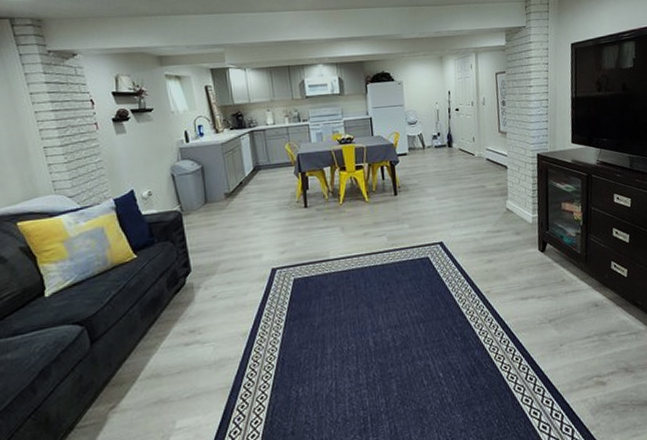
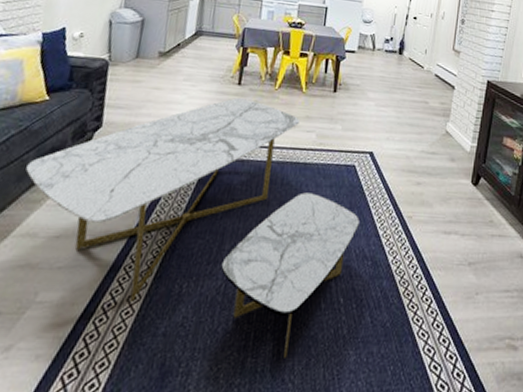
coffee table: none [134,219,443,432] -> present [26,98,359,358]

